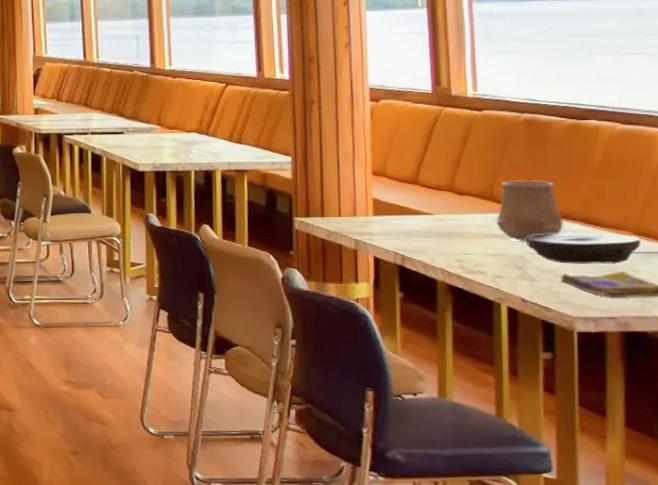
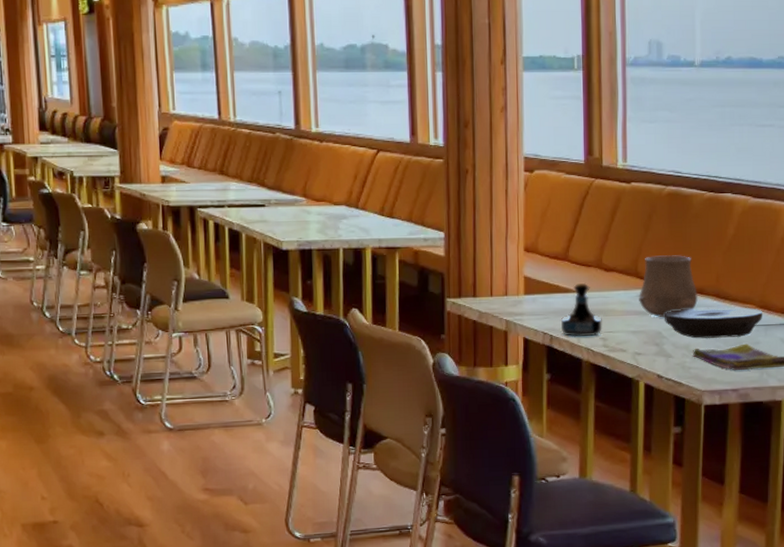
tequila bottle: none [413,205,458,258] -> present [561,282,602,337]

